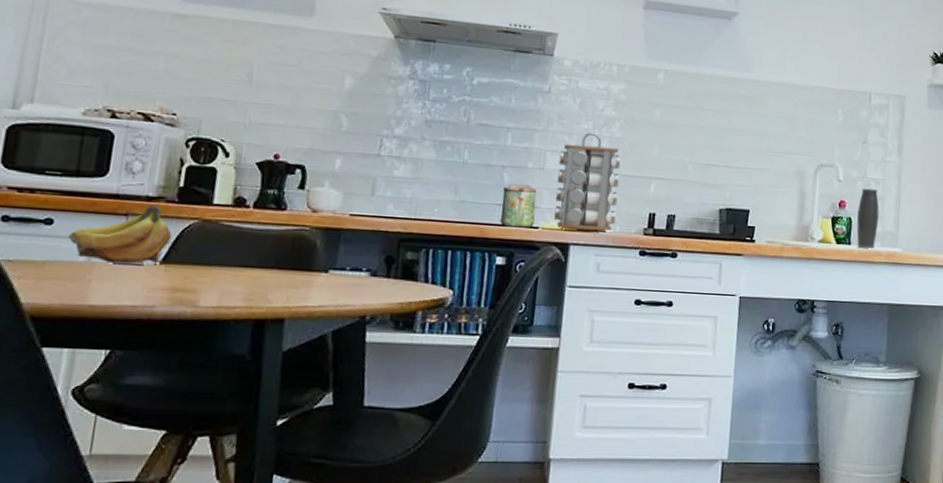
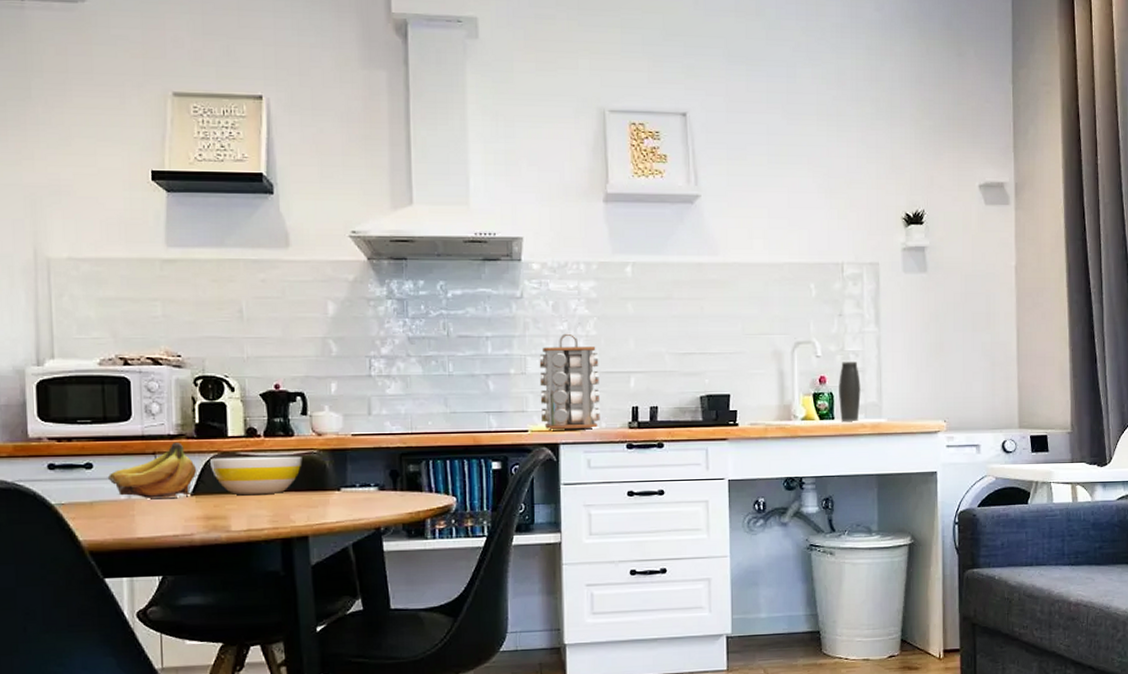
bowl: none [187,225,292,270] -> present [210,456,303,496]
canister: present [500,183,536,228] -> none [490,390,523,433]

